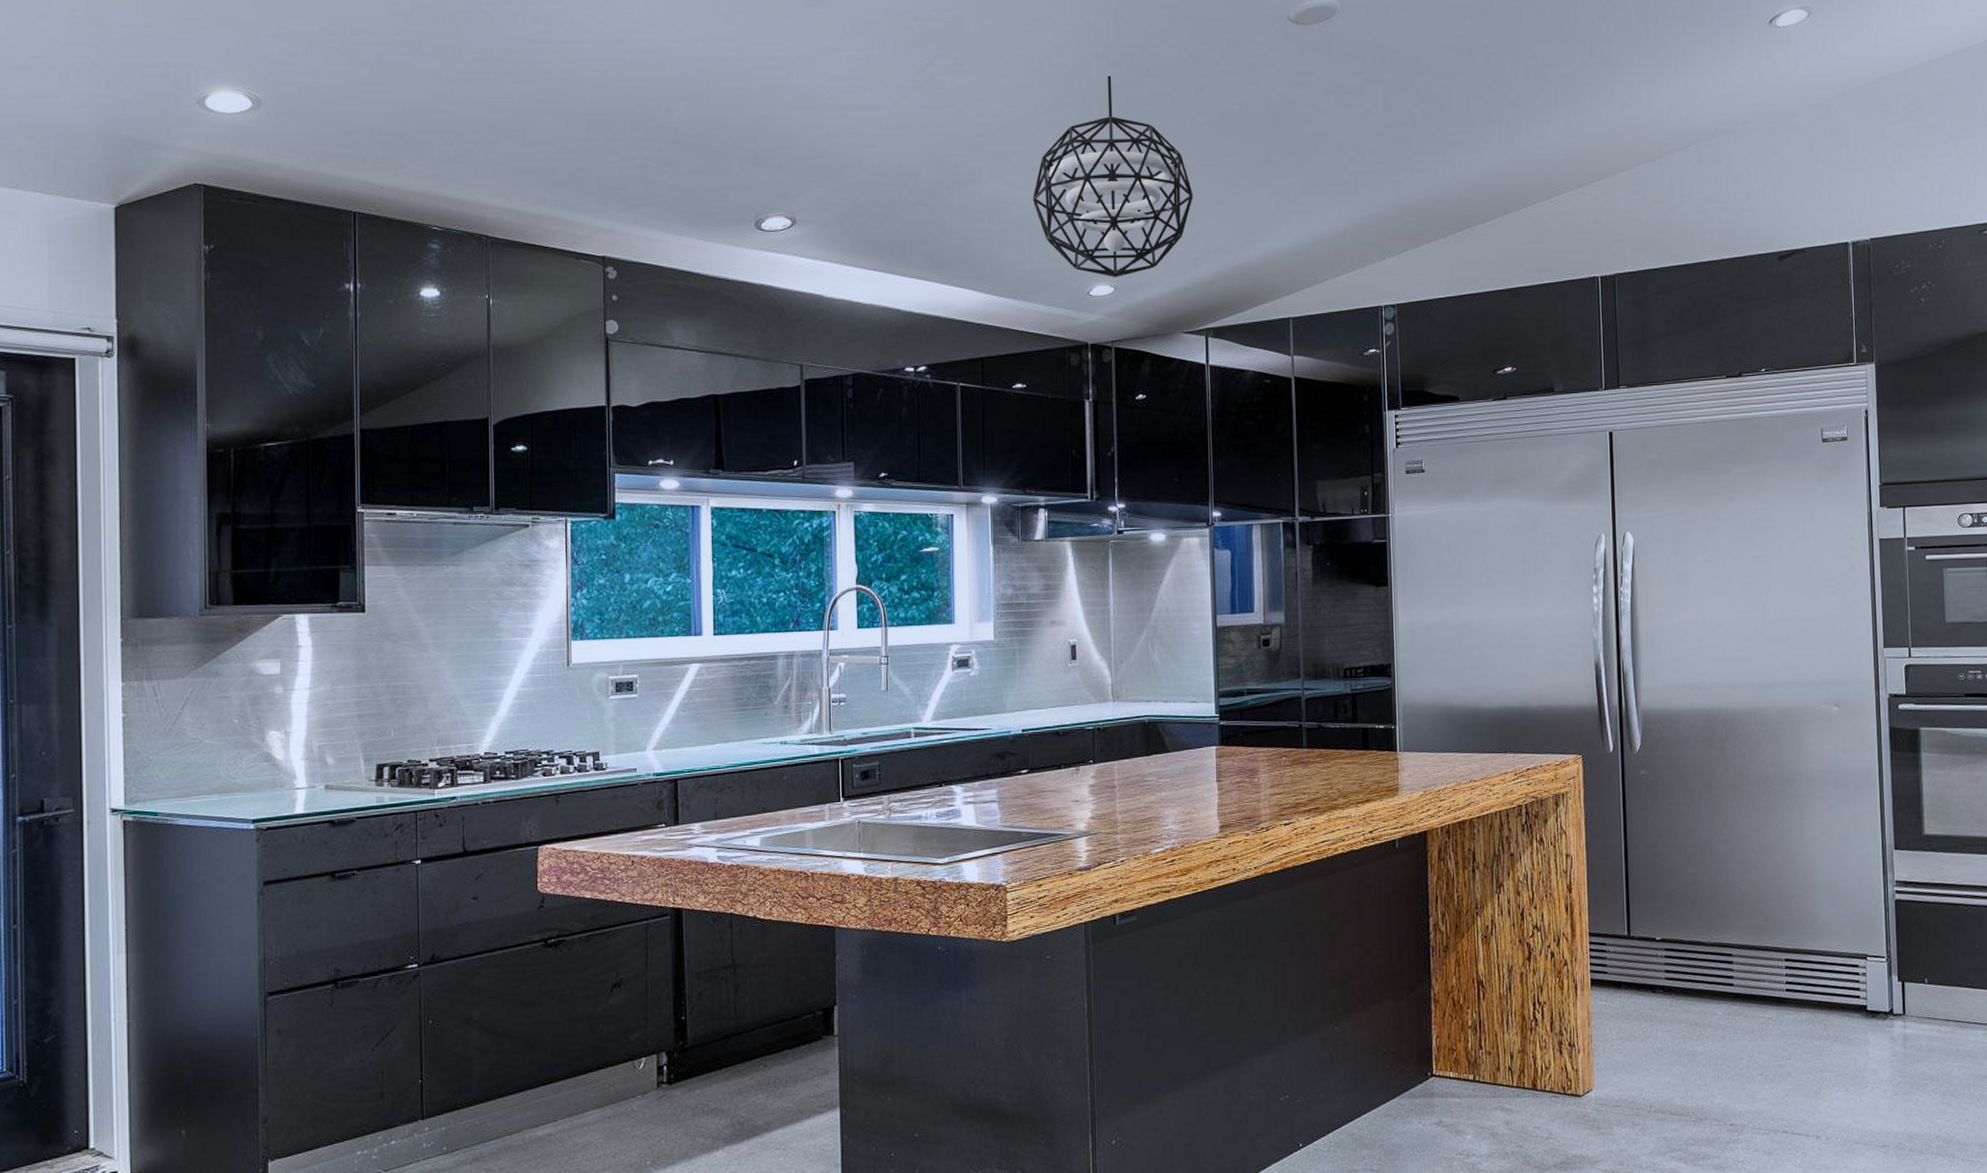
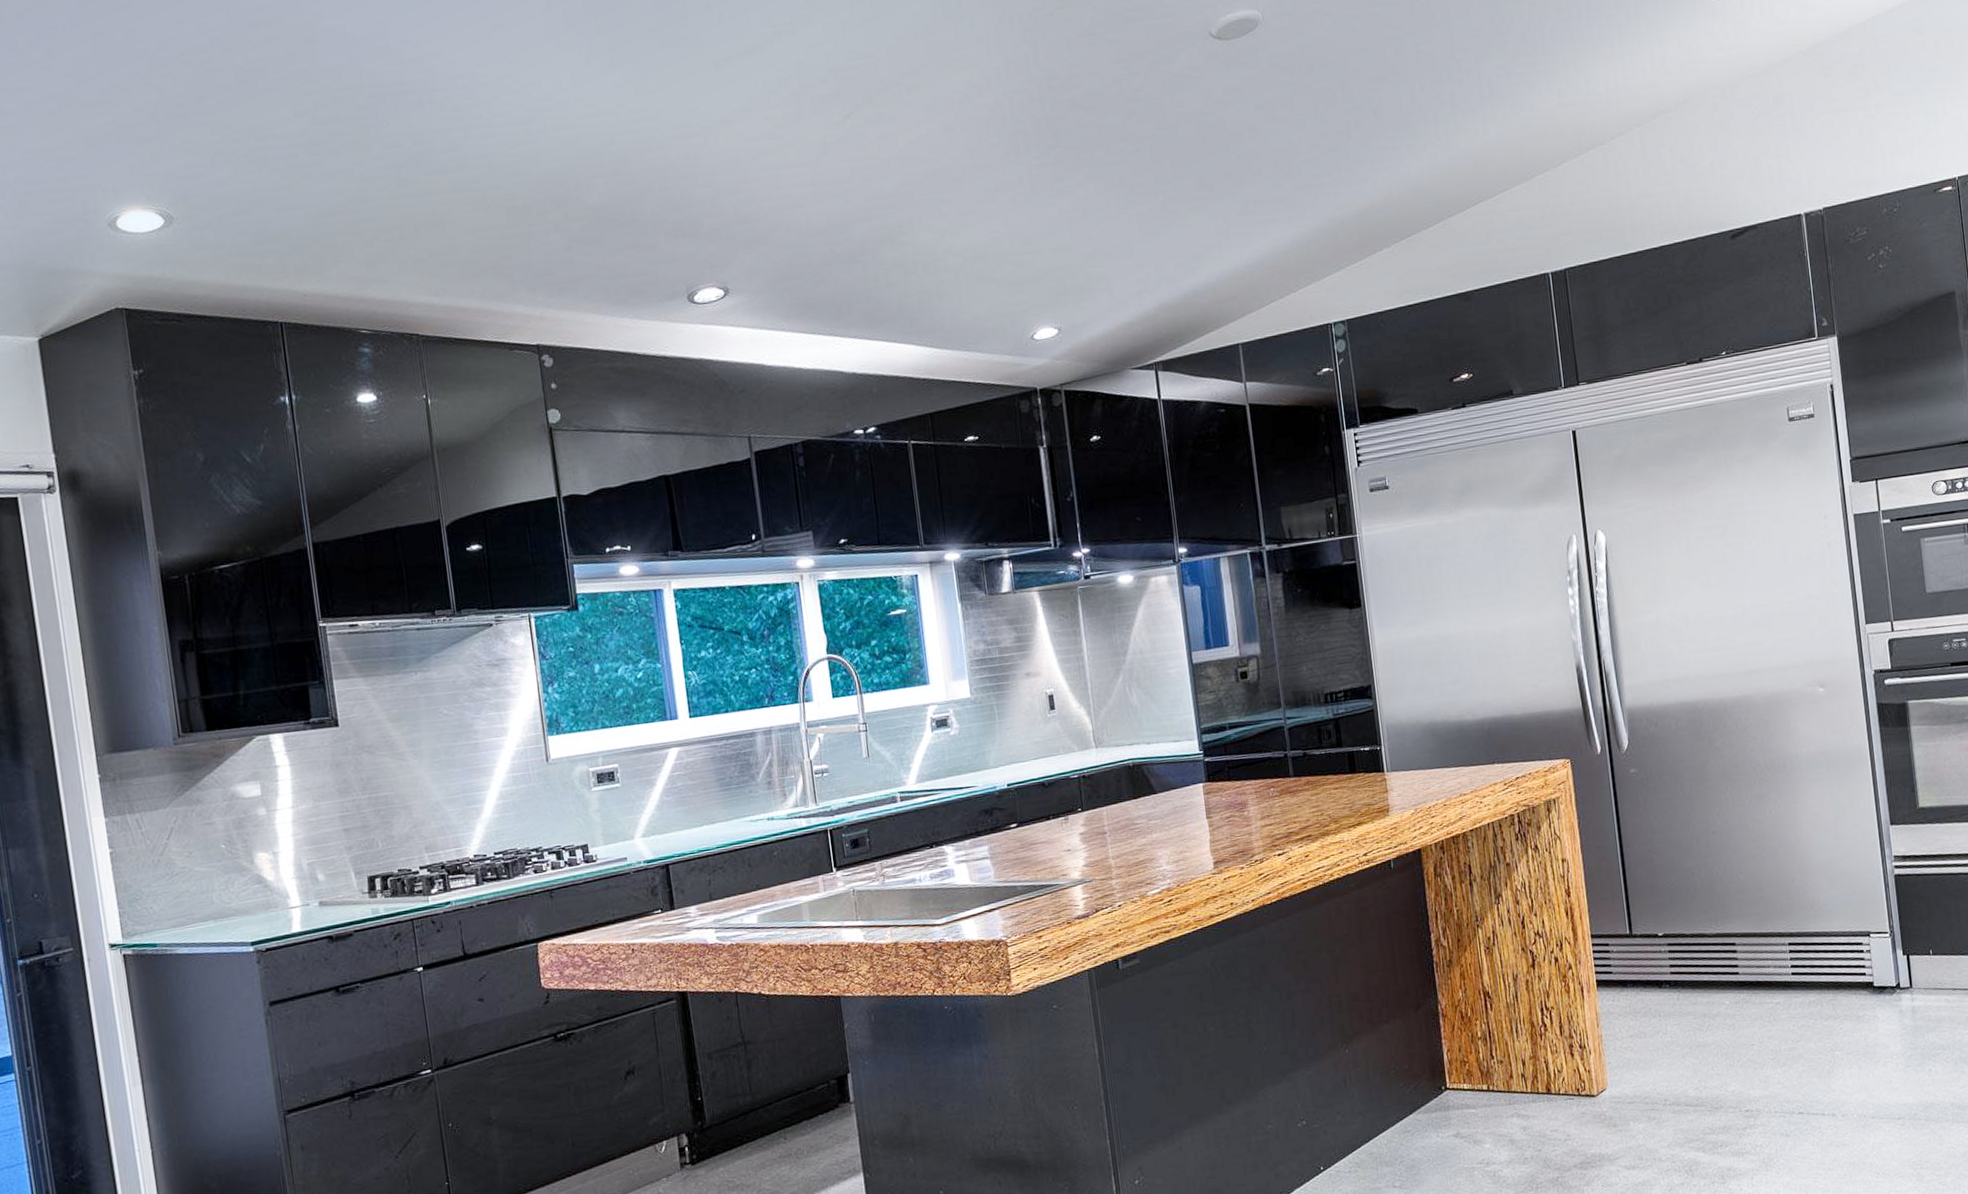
pendant light: present [1032,75,1193,277] -> none [966,110,1130,319]

